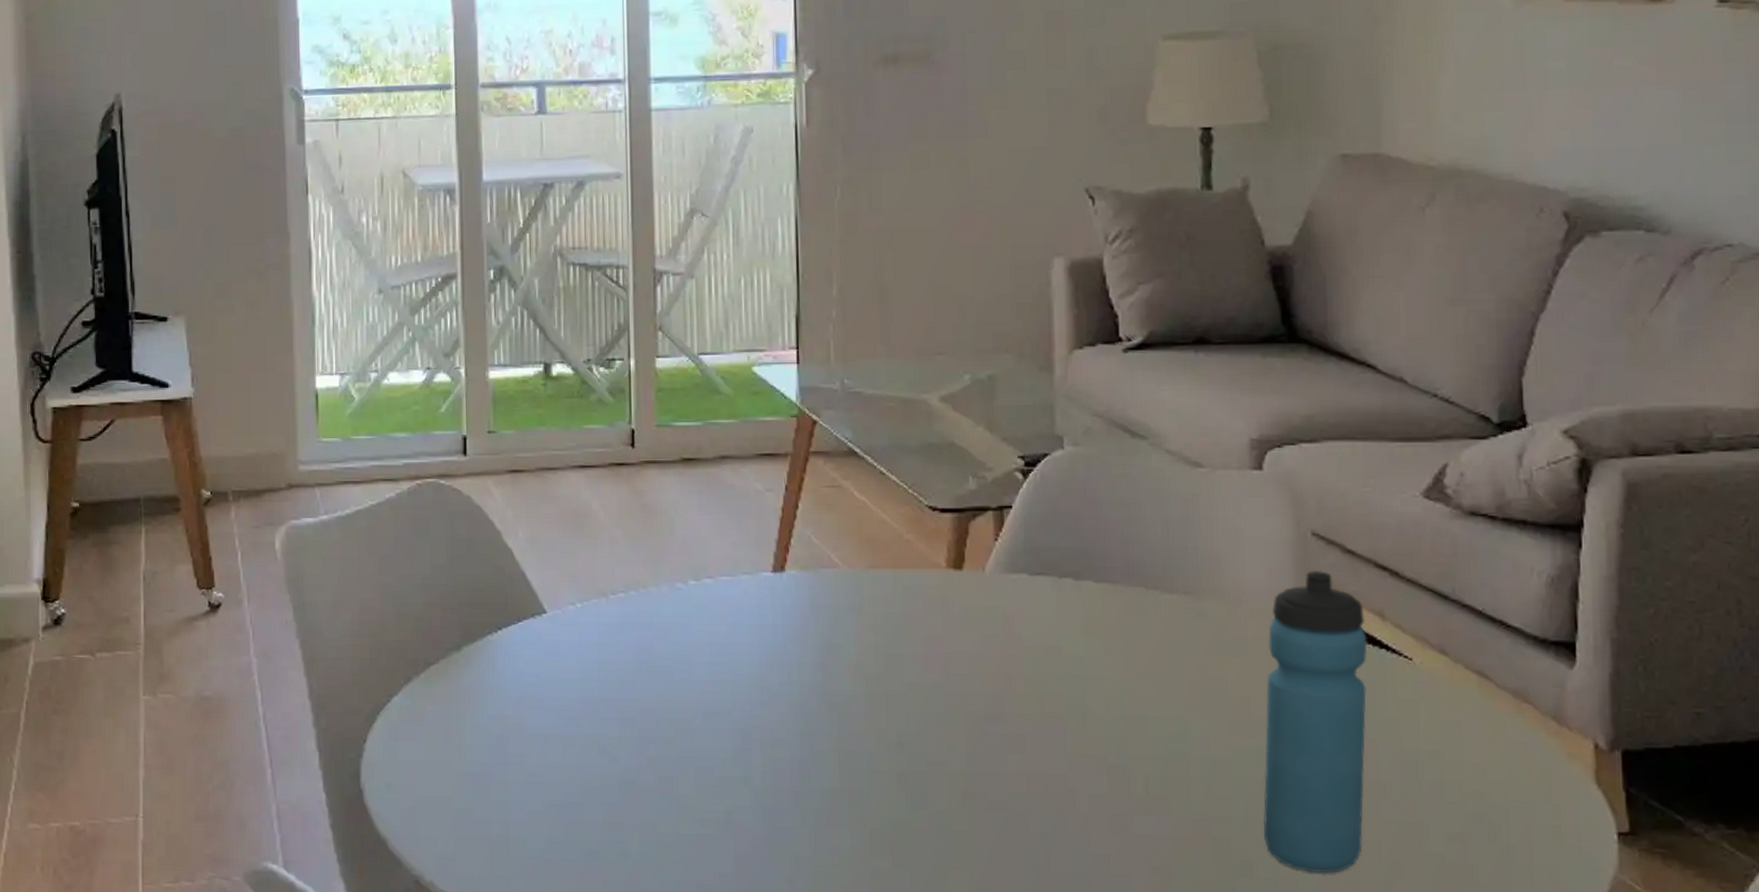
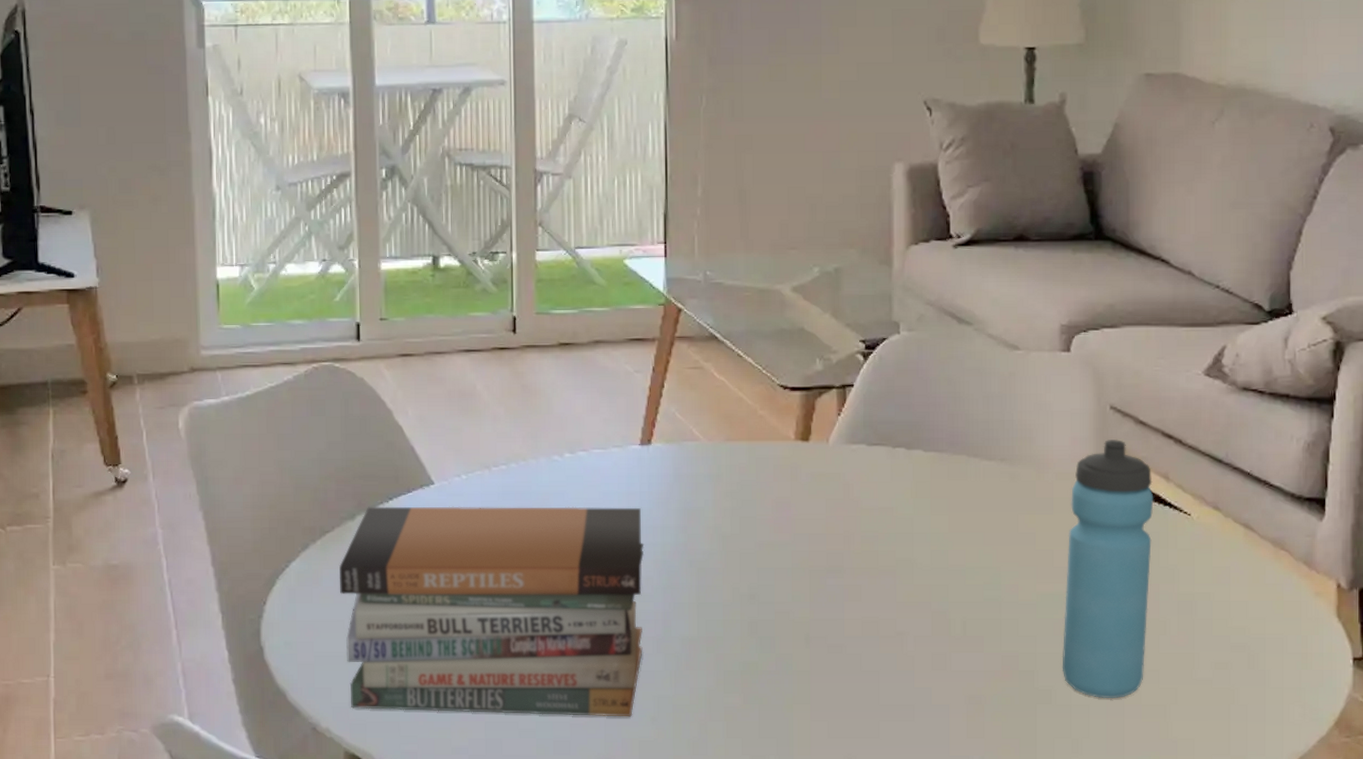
book stack: none [445,637,779,879] -> present [339,506,645,717]

